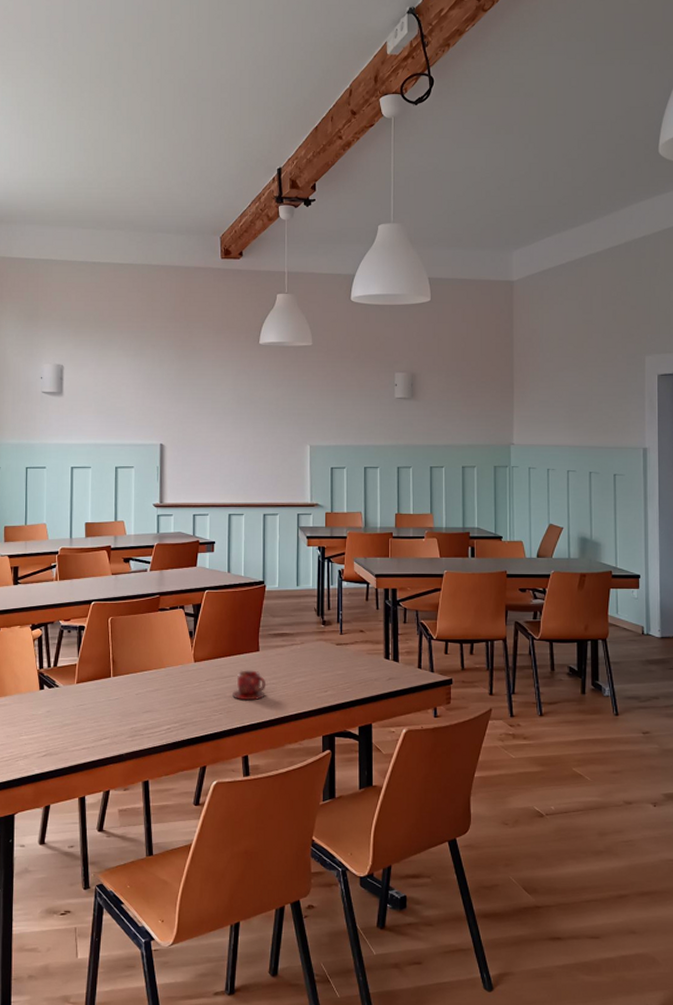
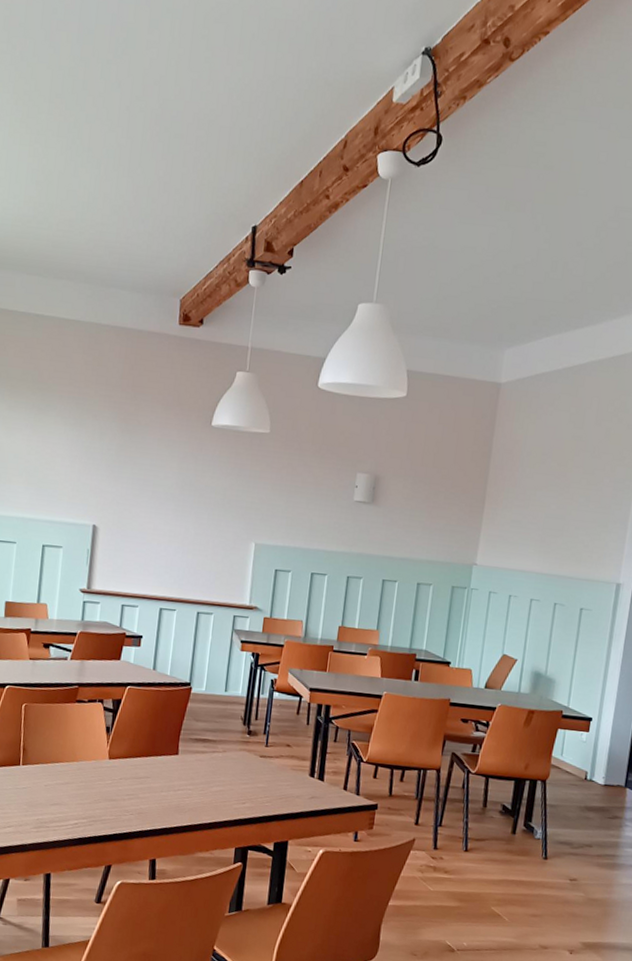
teacup: present [232,670,267,701] -> none [145,772,182,805]

